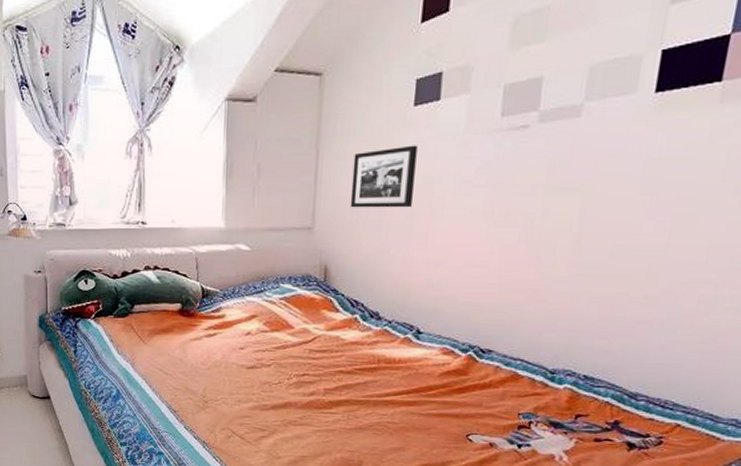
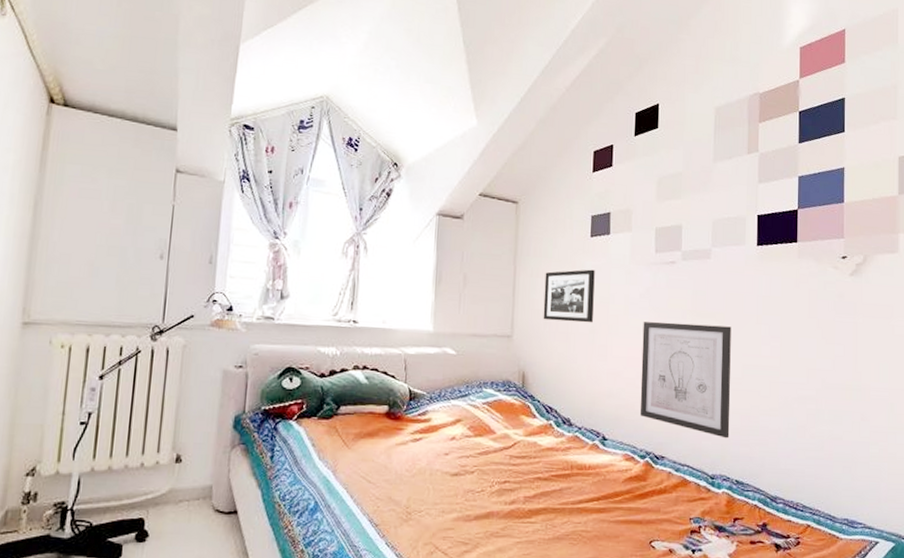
wall art: none [465,200,601,331] -> present [640,322,731,439]

